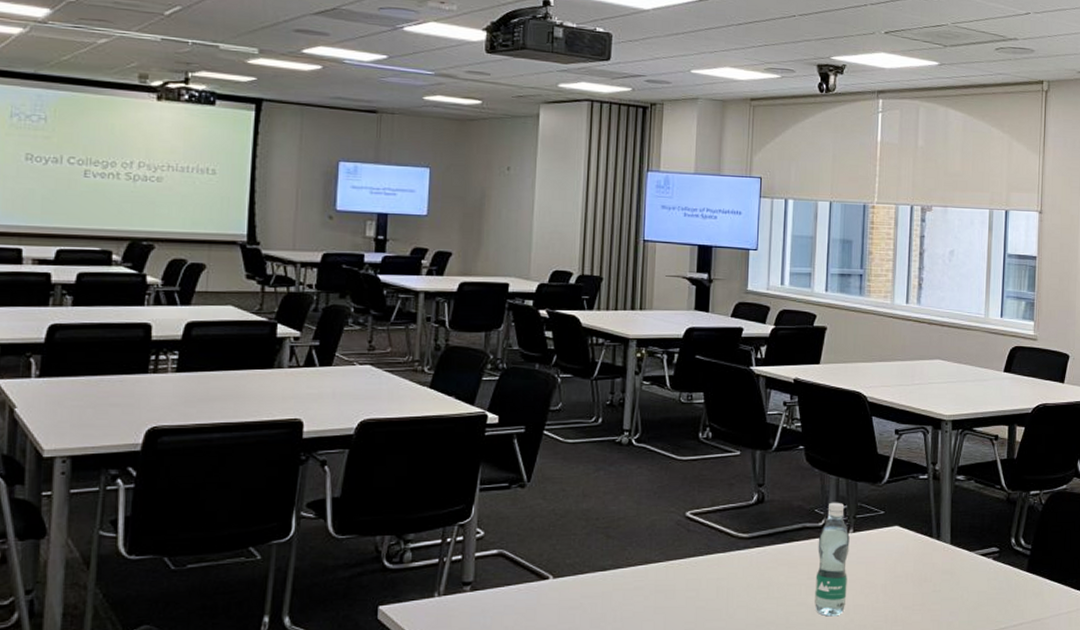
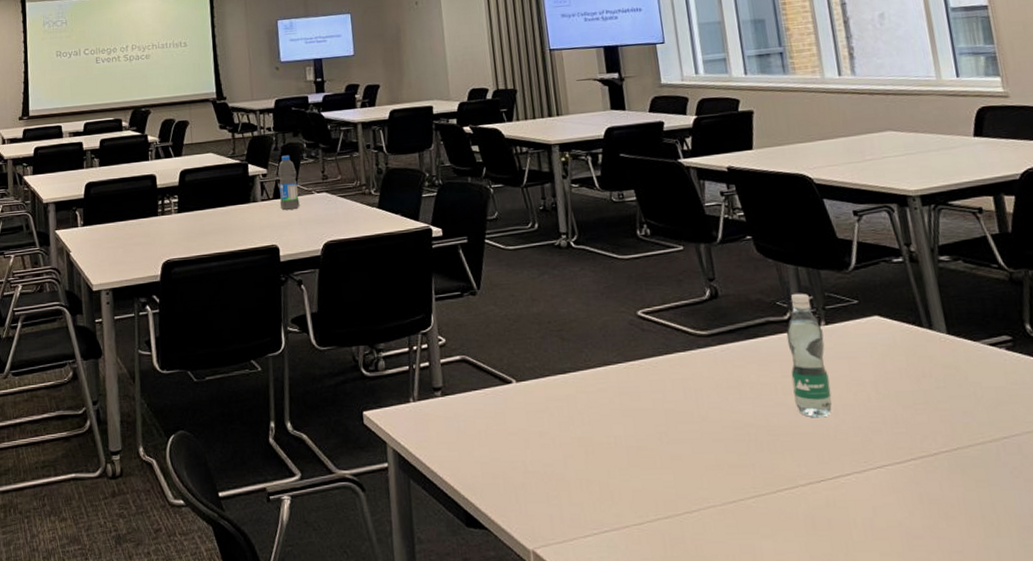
water bottle: none [311,318,338,382] -> present [278,155,300,211]

